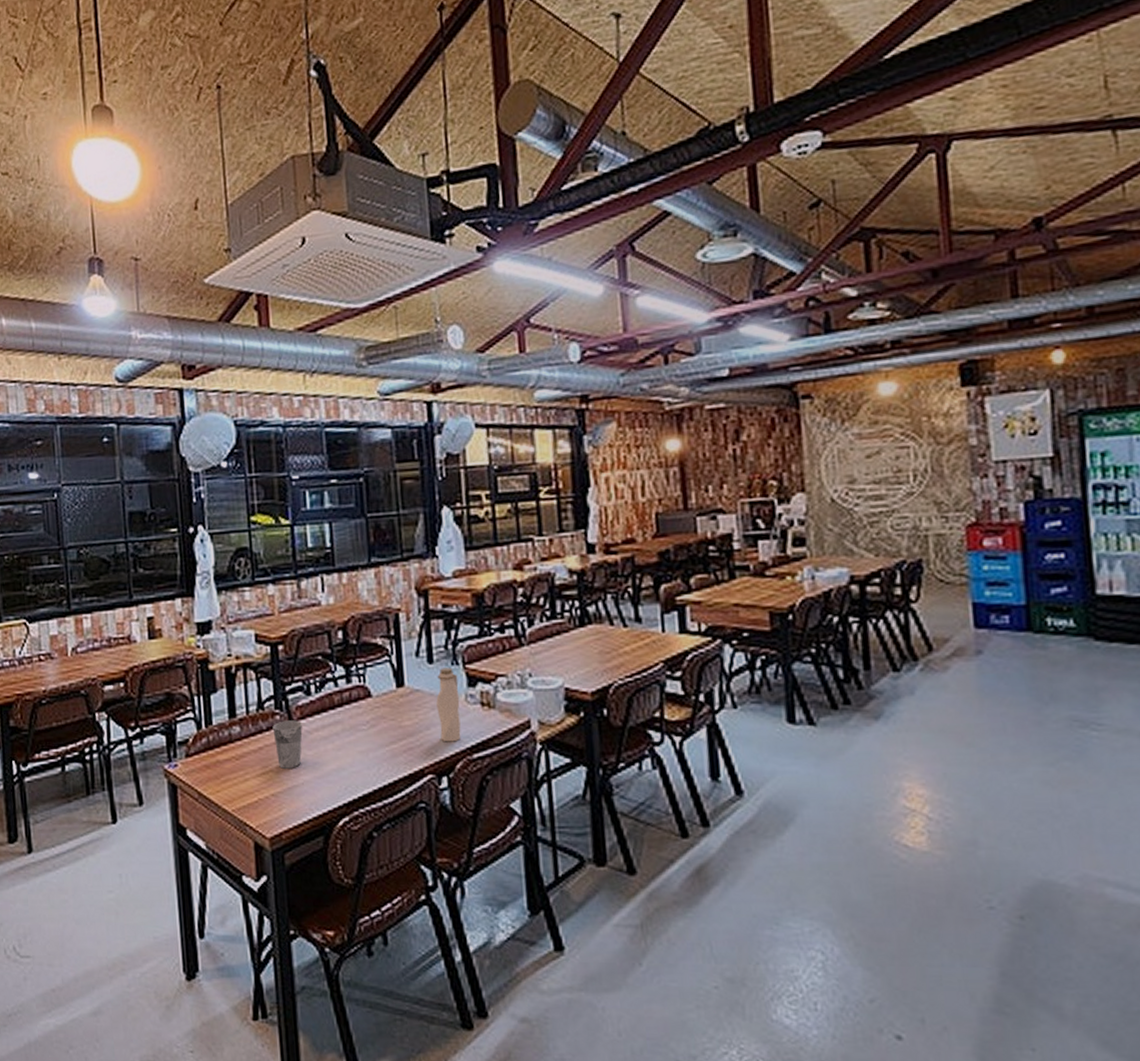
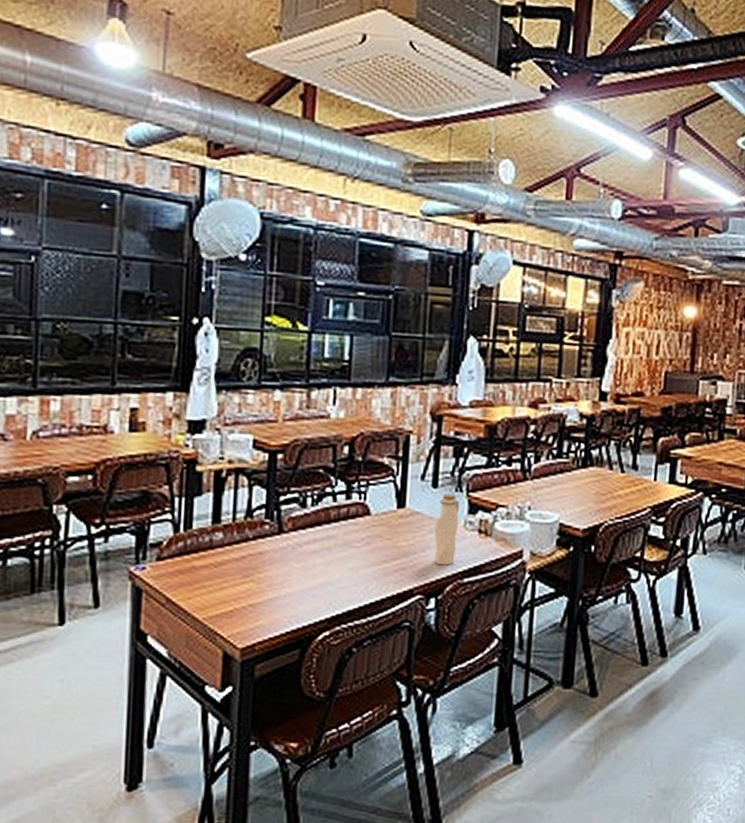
cup: present [272,720,303,769] -> none [259,531,292,580]

